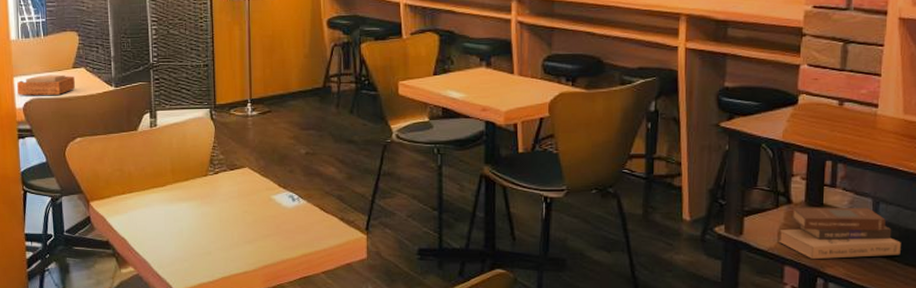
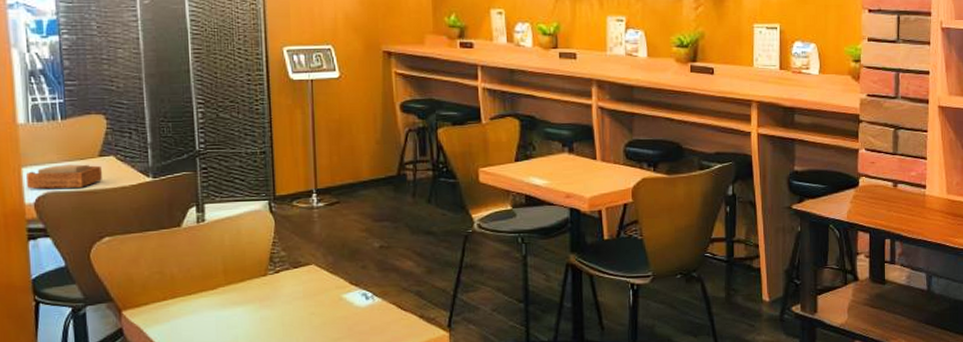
books: present [779,207,901,260] -> none [848,281,952,333]

